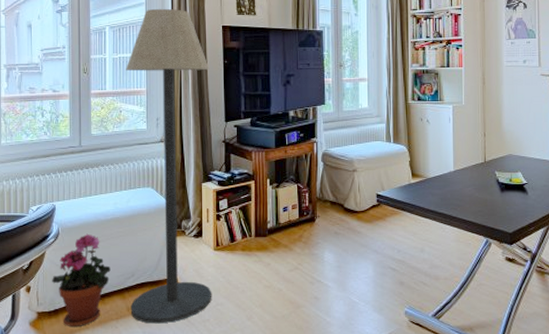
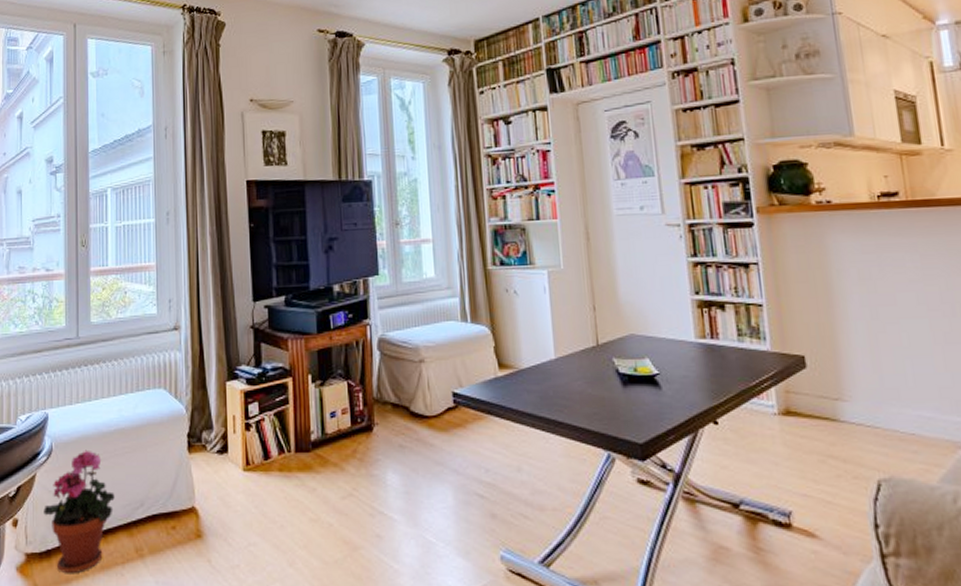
floor lamp: present [126,8,212,324] -> none [131,162,243,571]

